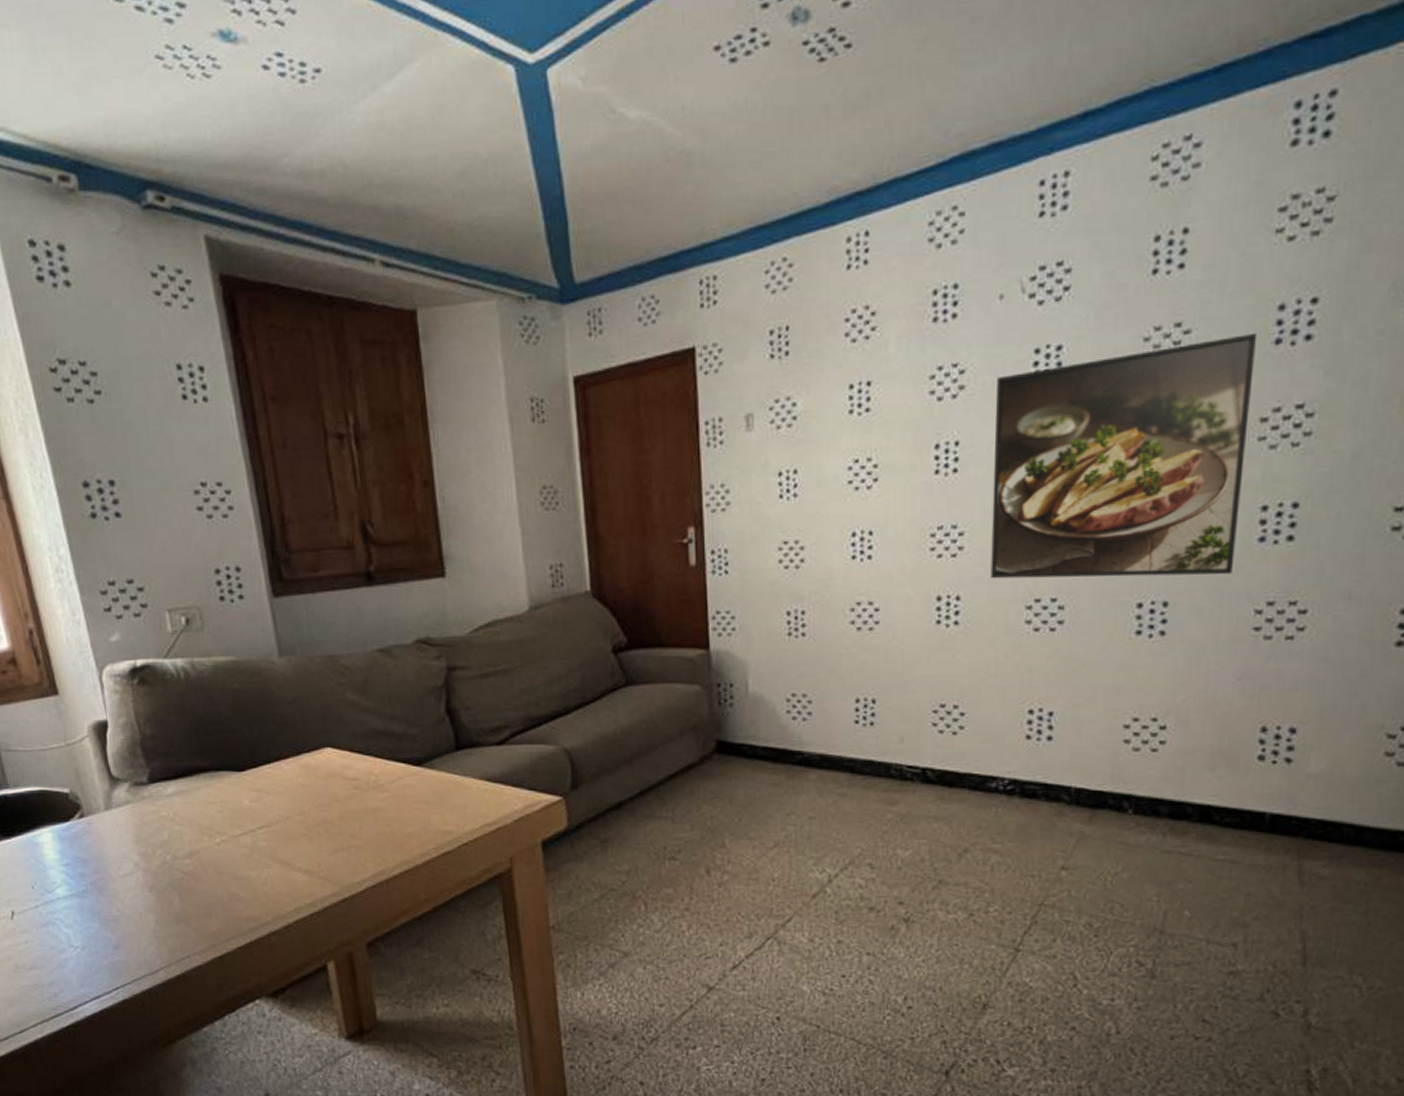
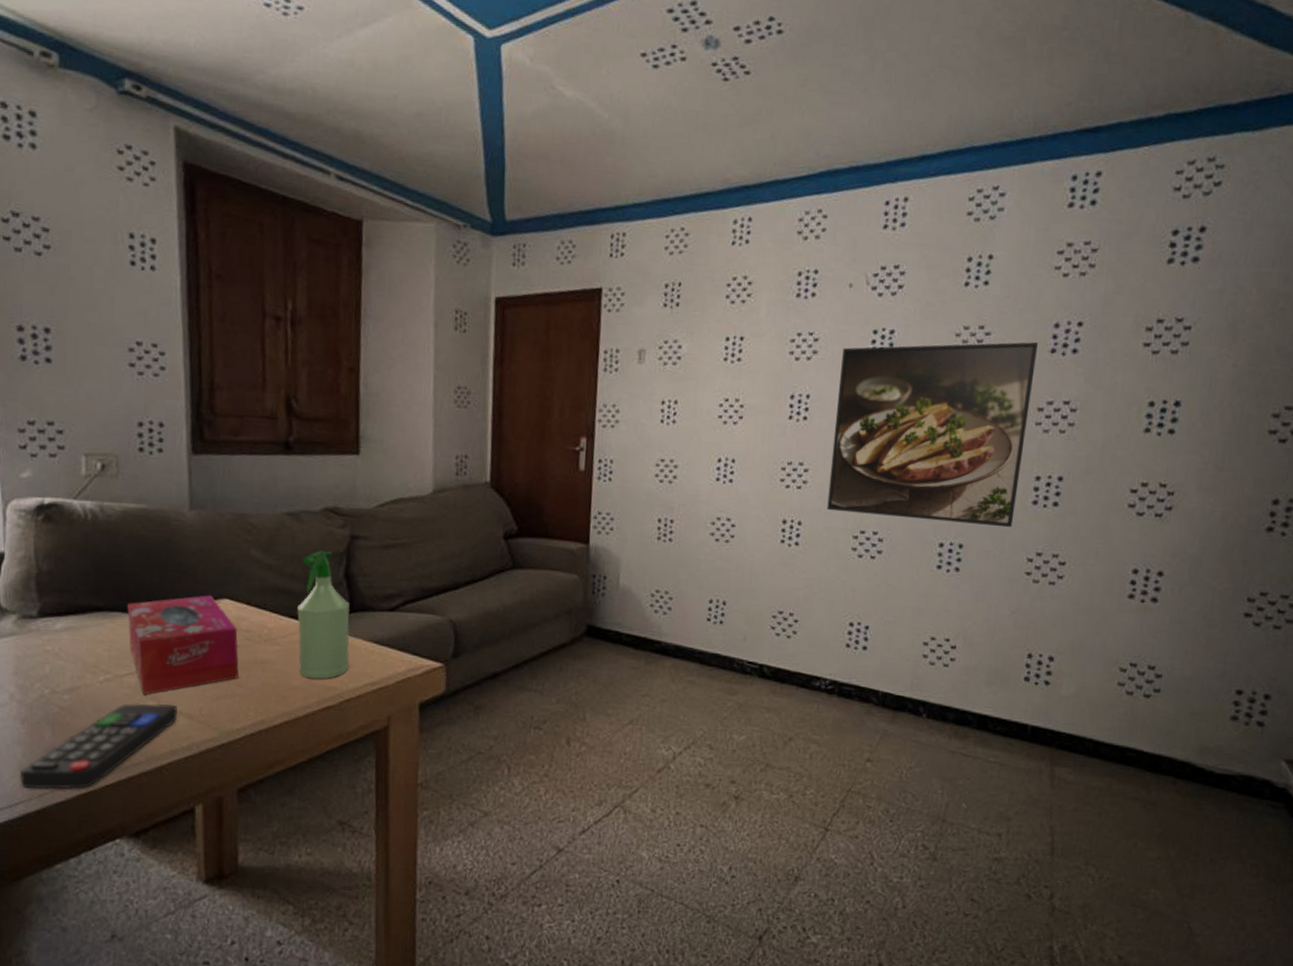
remote control: none [155,861,297,955] -> present [19,703,178,790]
tissue box: none [232,745,352,854] -> present [127,595,239,695]
spray bottle: none [401,686,464,824] -> present [297,551,350,679]

